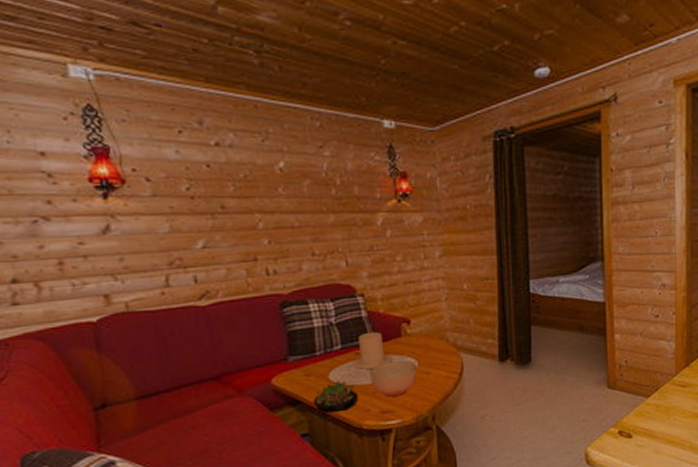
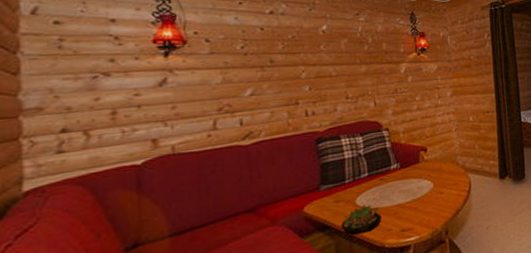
candle: present [353,331,392,370] -> none [378,159,411,193]
bowl: present [368,360,417,397] -> none [391,183,432,216]

